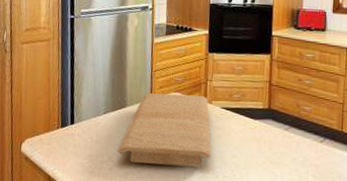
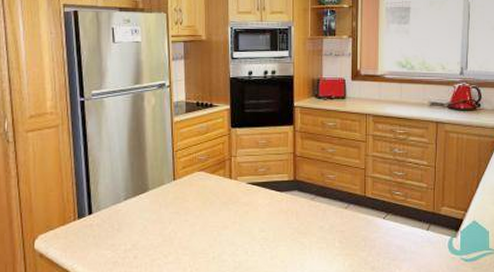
cutting board: present [117,93,212,167] -> none [141,172,240,248]

